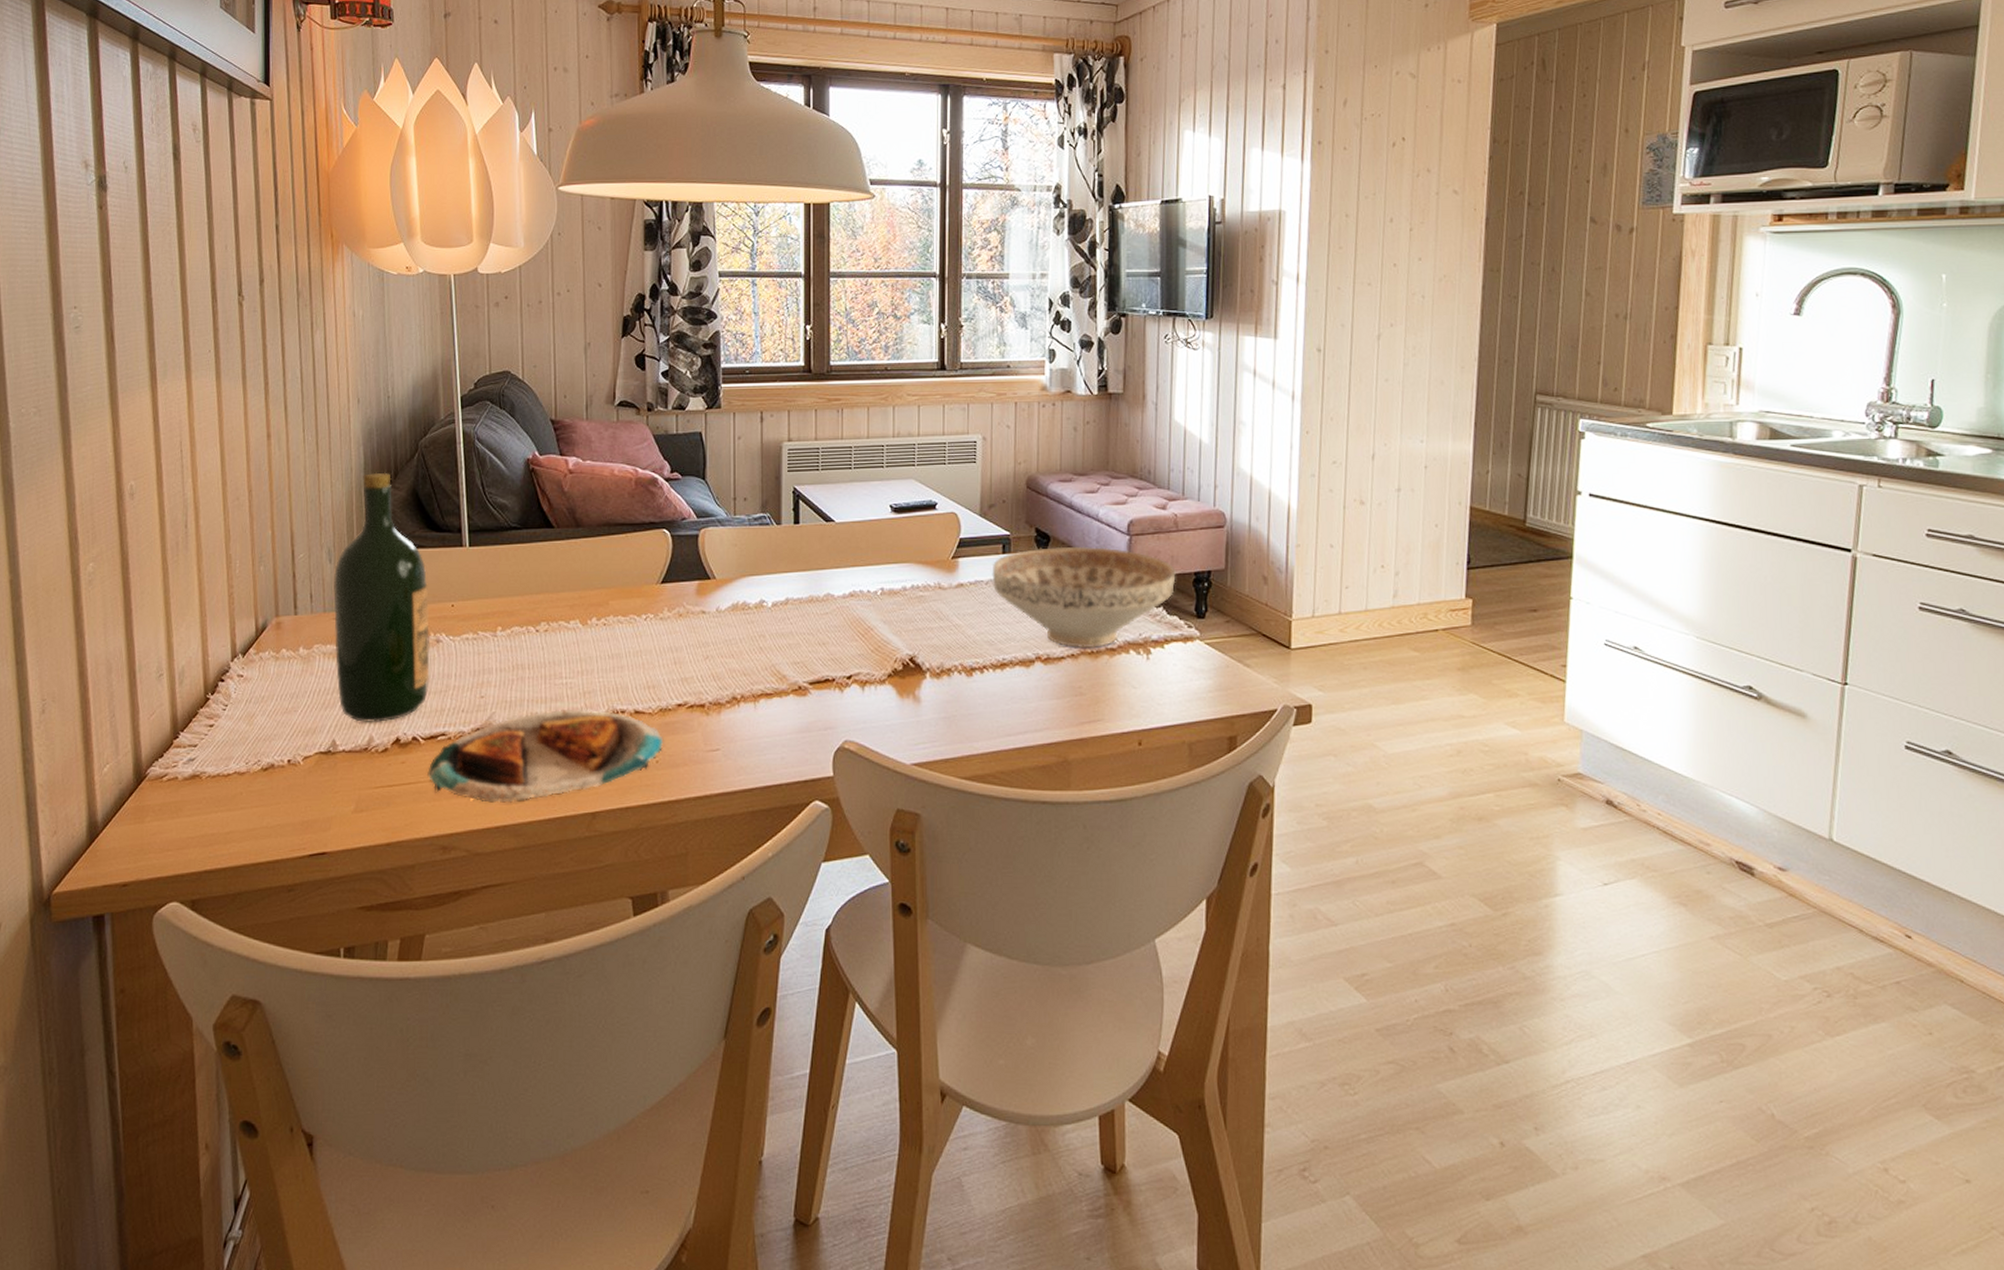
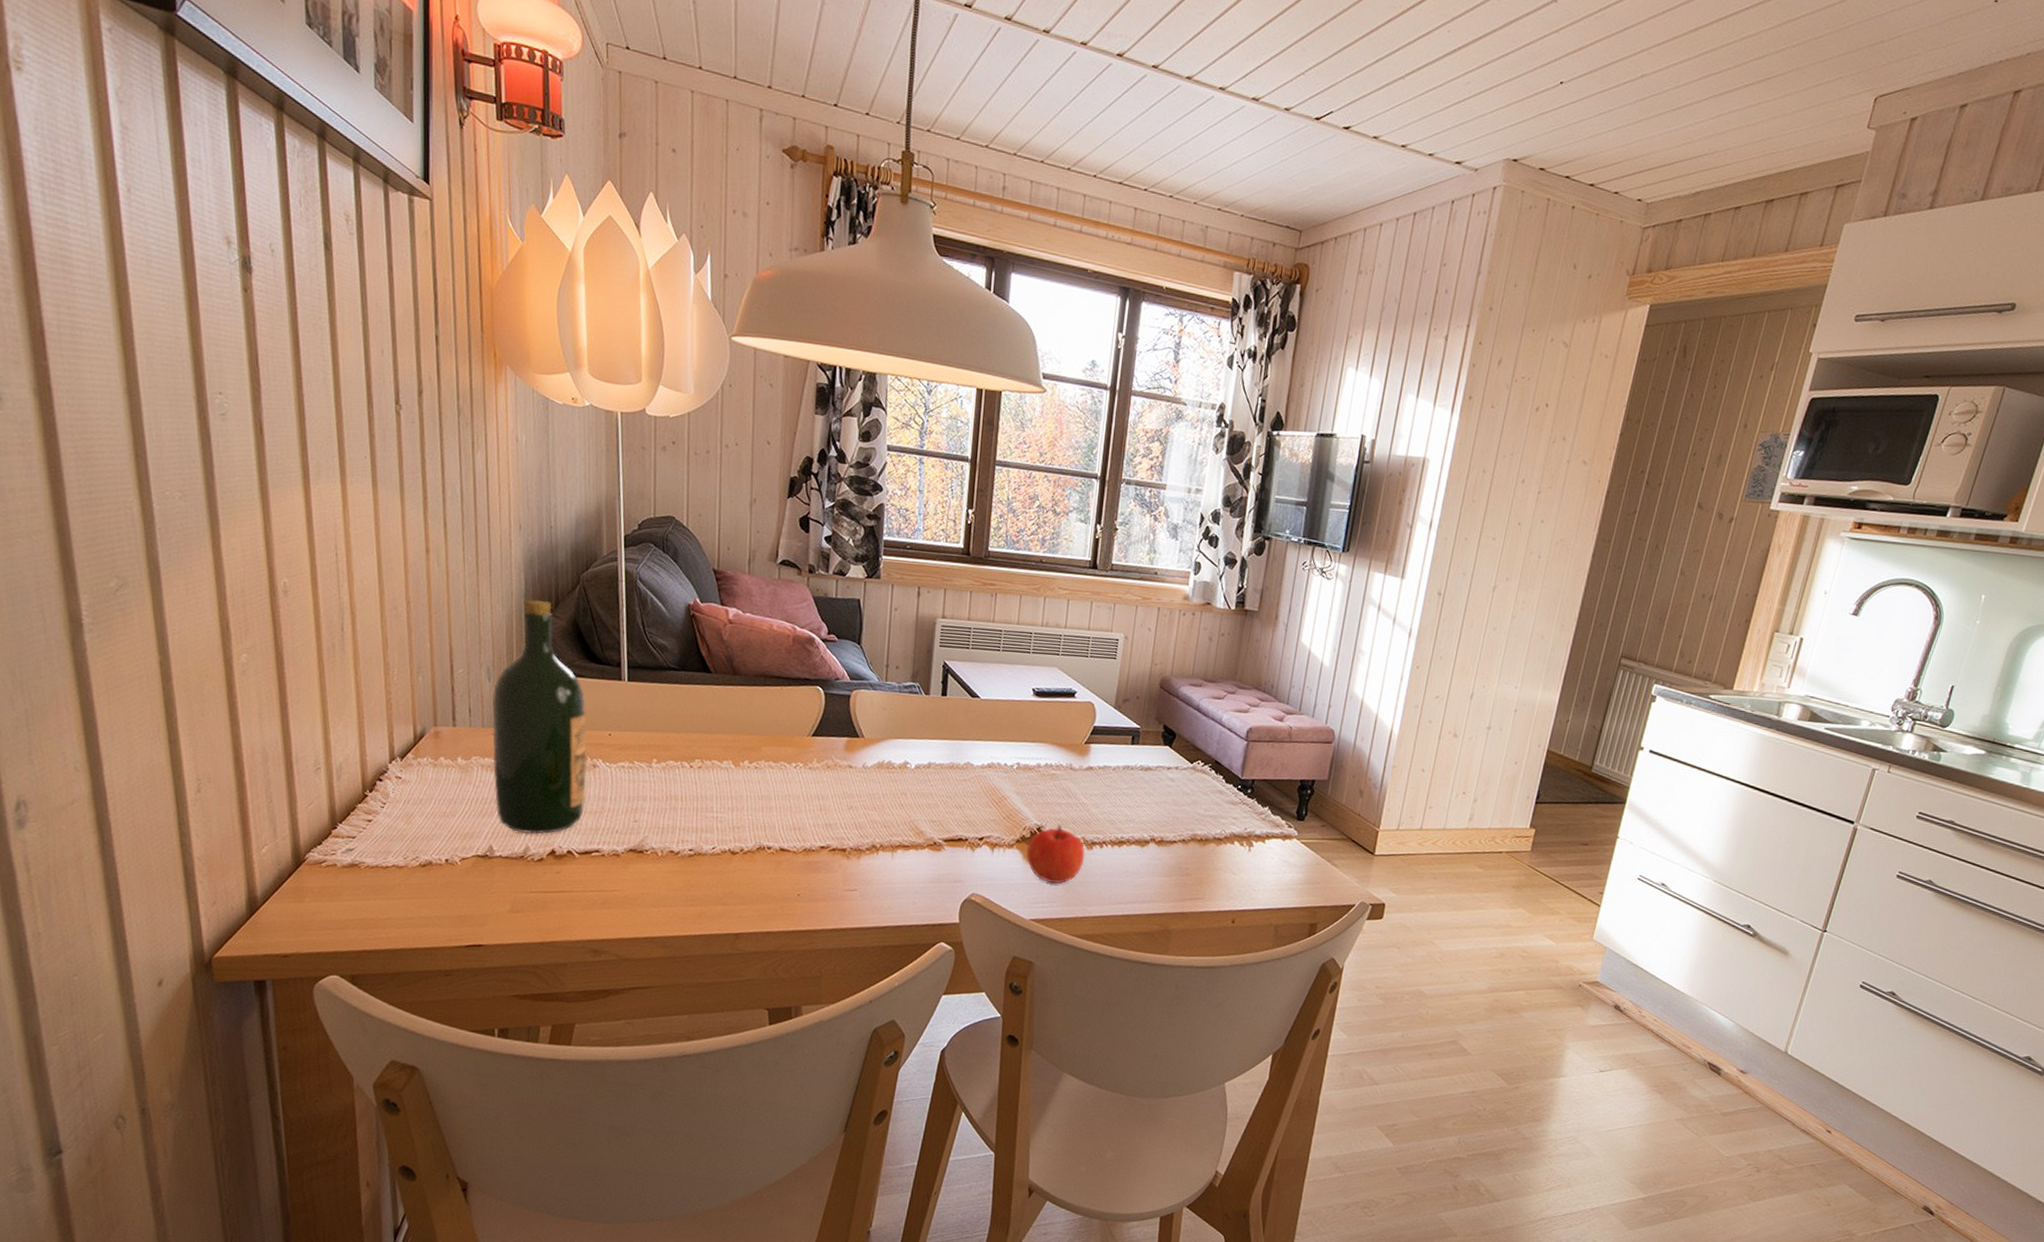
plate: present [427,709,664,803] -> none [581,839,806,918]
apple: none [901,652,965,720] -> present [1027,825,1085,884]
decorative bowl: present [992,546,1176,649] -> none [1119,743,1284,836]

